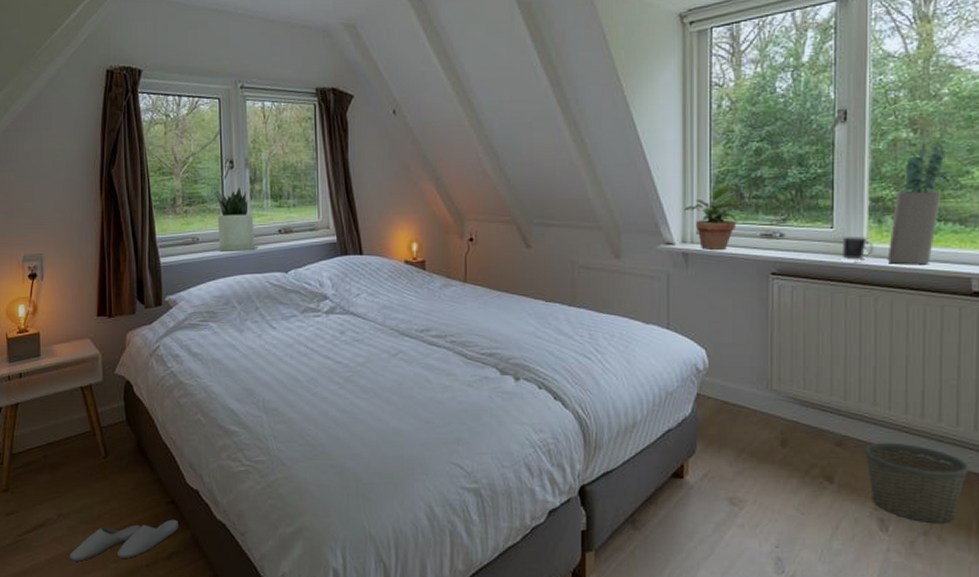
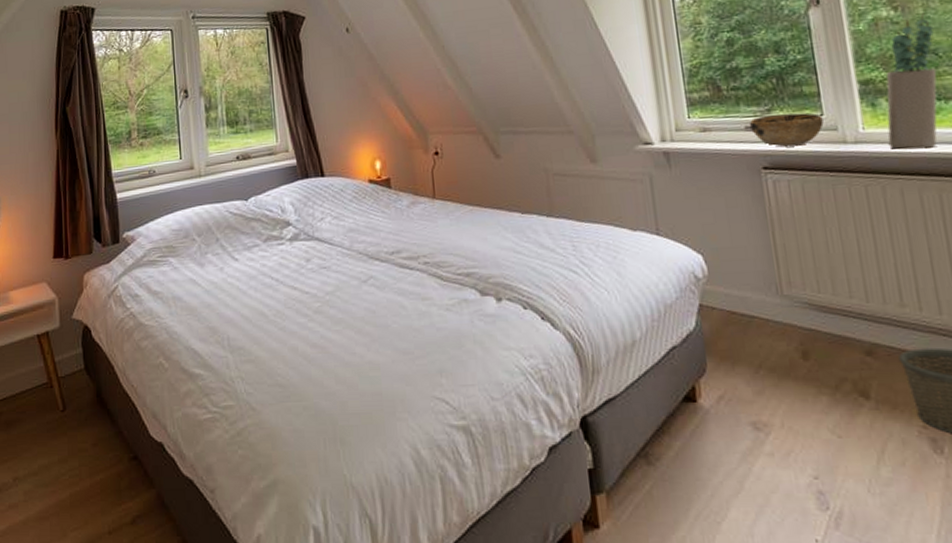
slippers: present [70,519,178,562] -> none [27,477,142,531]
planter: present [215,188,258,253] -> none [170,116,216,184]
potted plant: present [684,184,740,250] -> none [659,77,719,147]
decorative bowl: none [766,224,832,257] -> present [750,113,824,148]
mug: present [843,235,873,262] -> none [836,121,871,149]

